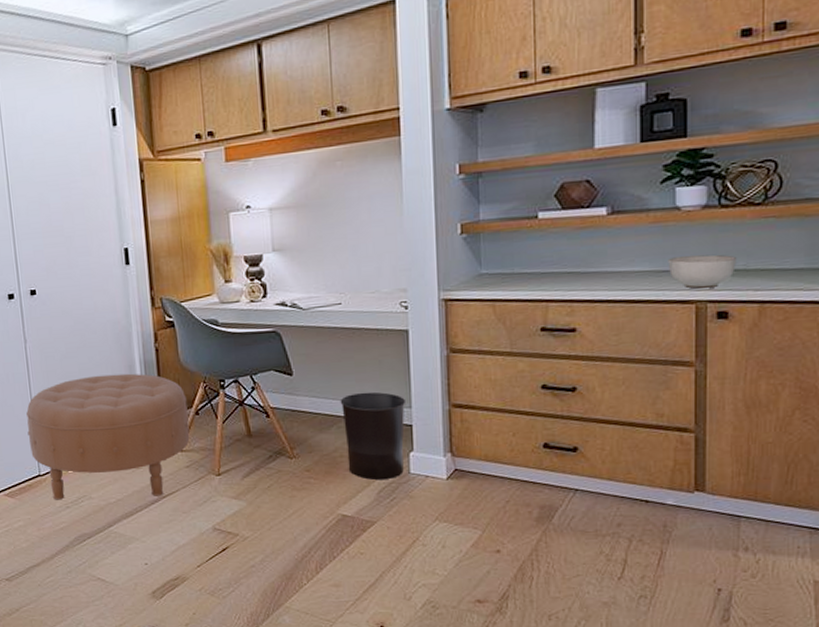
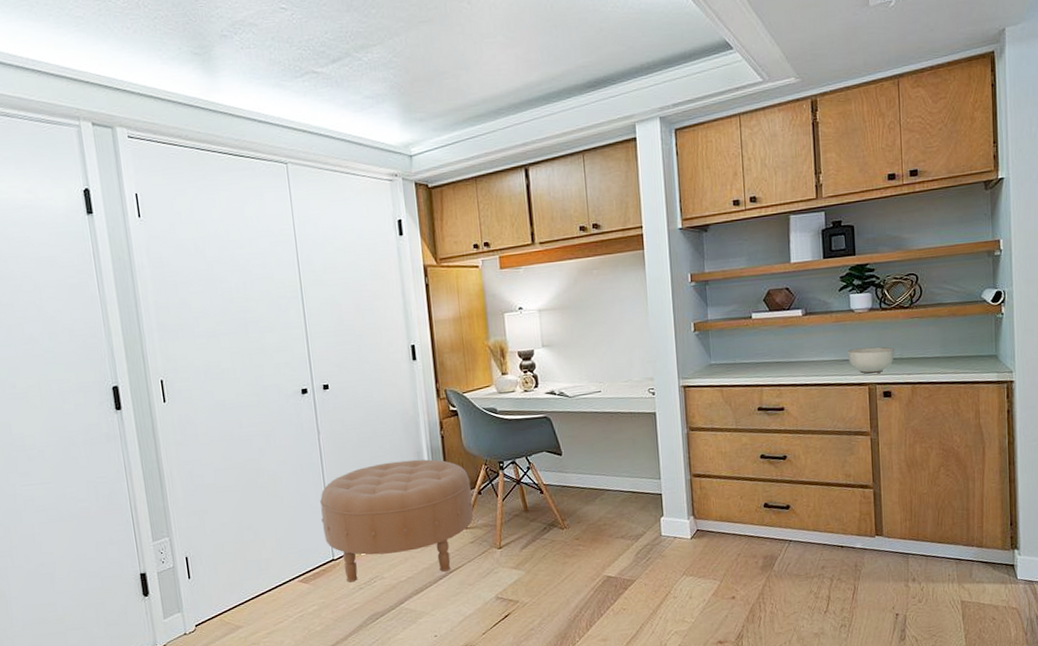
waste bin: present [340,392,407,480] -> none [602,467,657,544]

